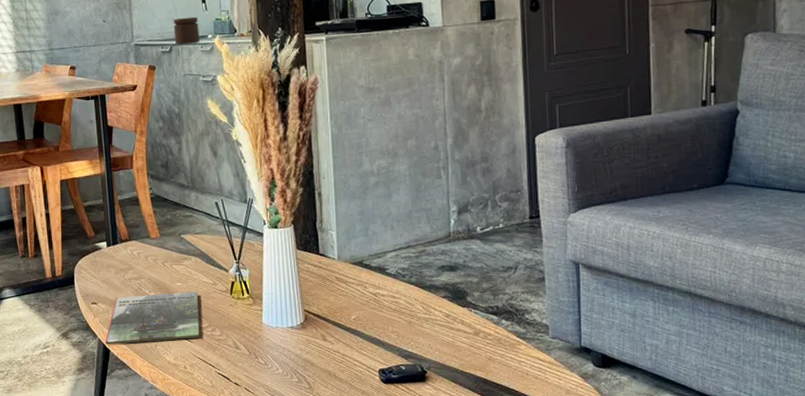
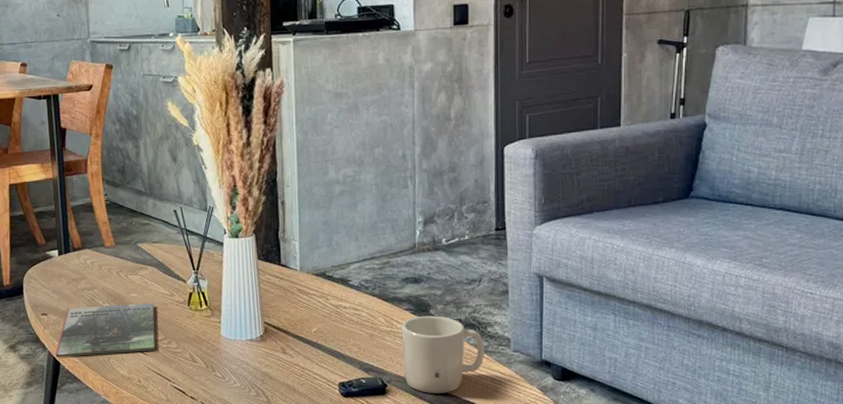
jar: present [173,16,200,45] -> none [132,13,161,43]
mug: none [439,303,524,380] -> present [401,315,485,393]

